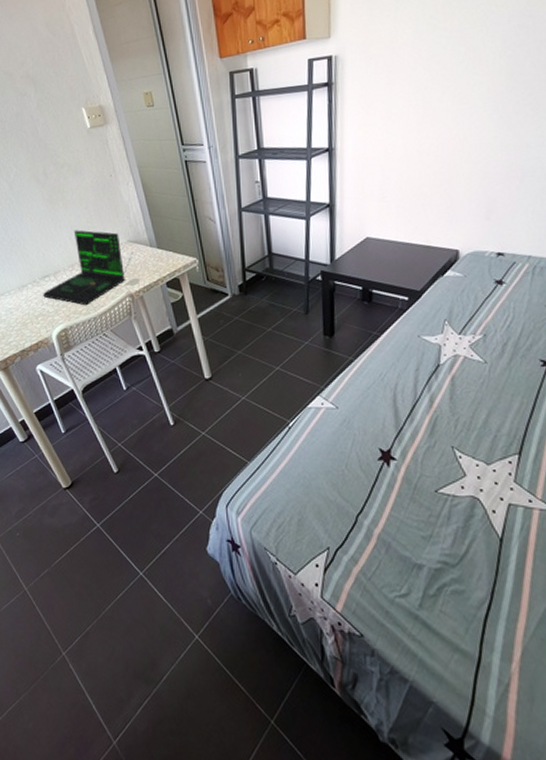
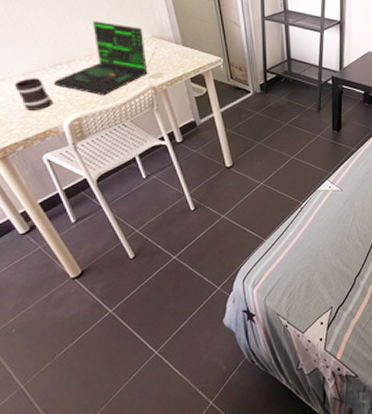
mug: none [11,291,43,323] -> present [14,78,53,111]

